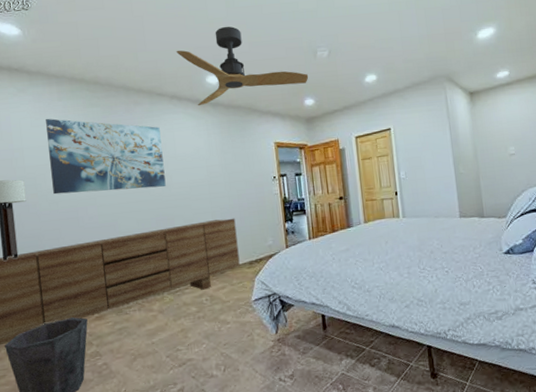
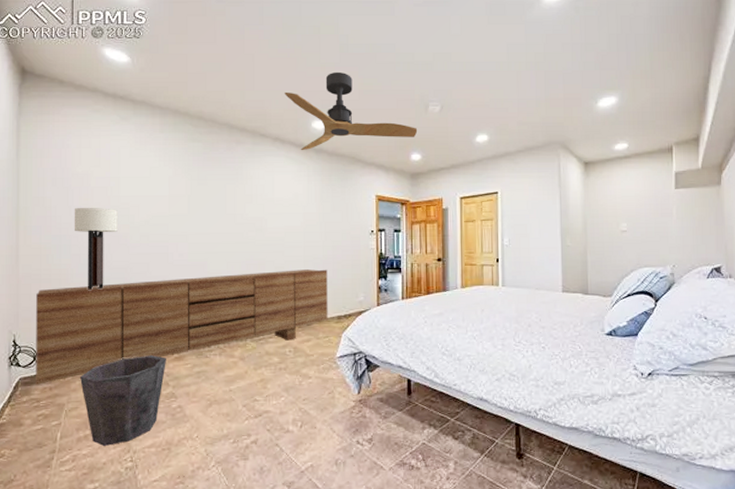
wall art: present [46,118,166,195] -> none [145,149,260,230]

